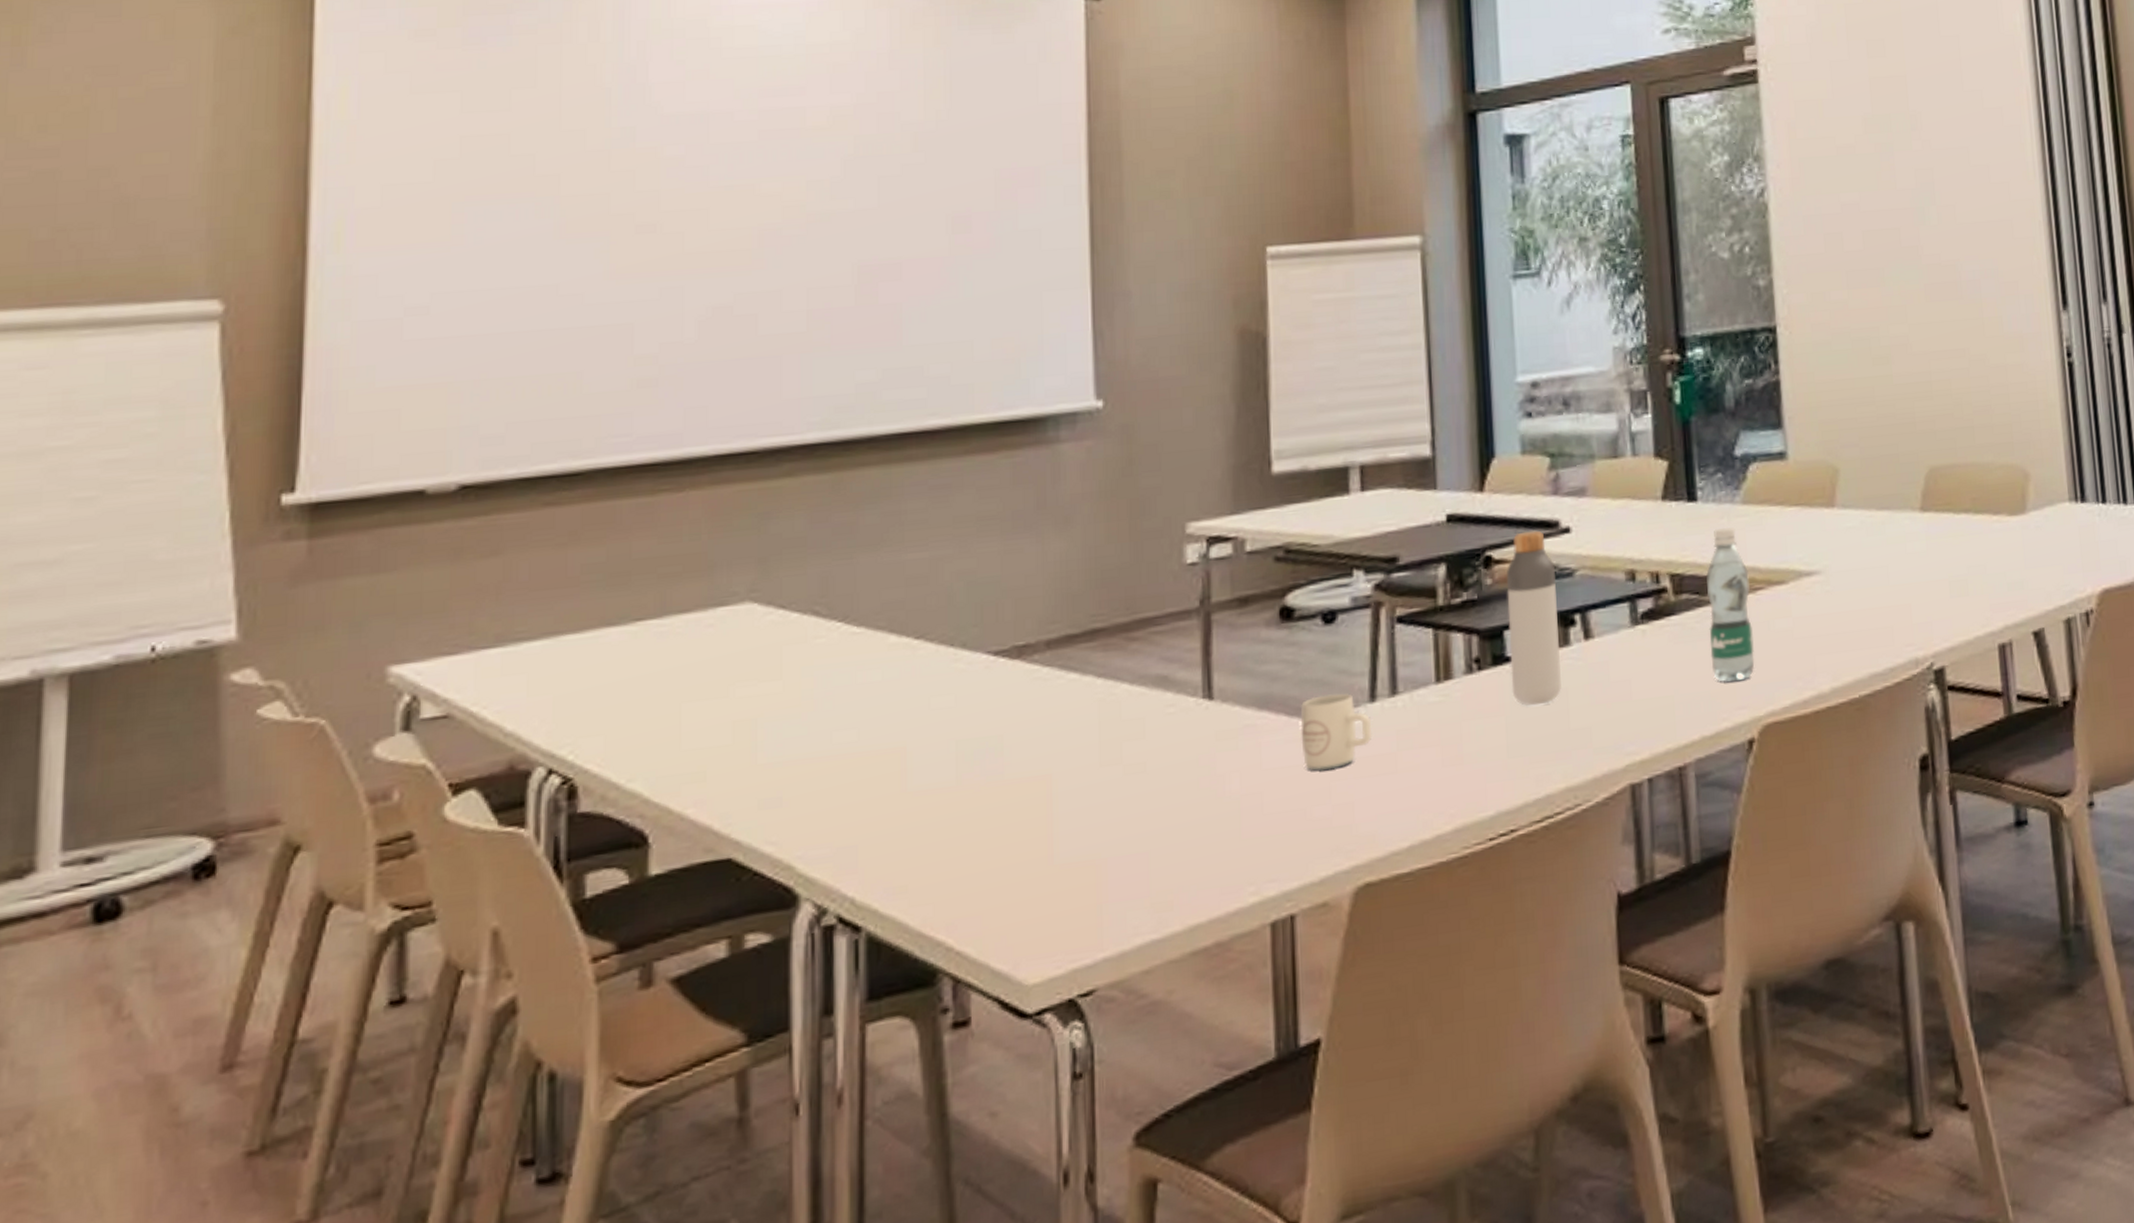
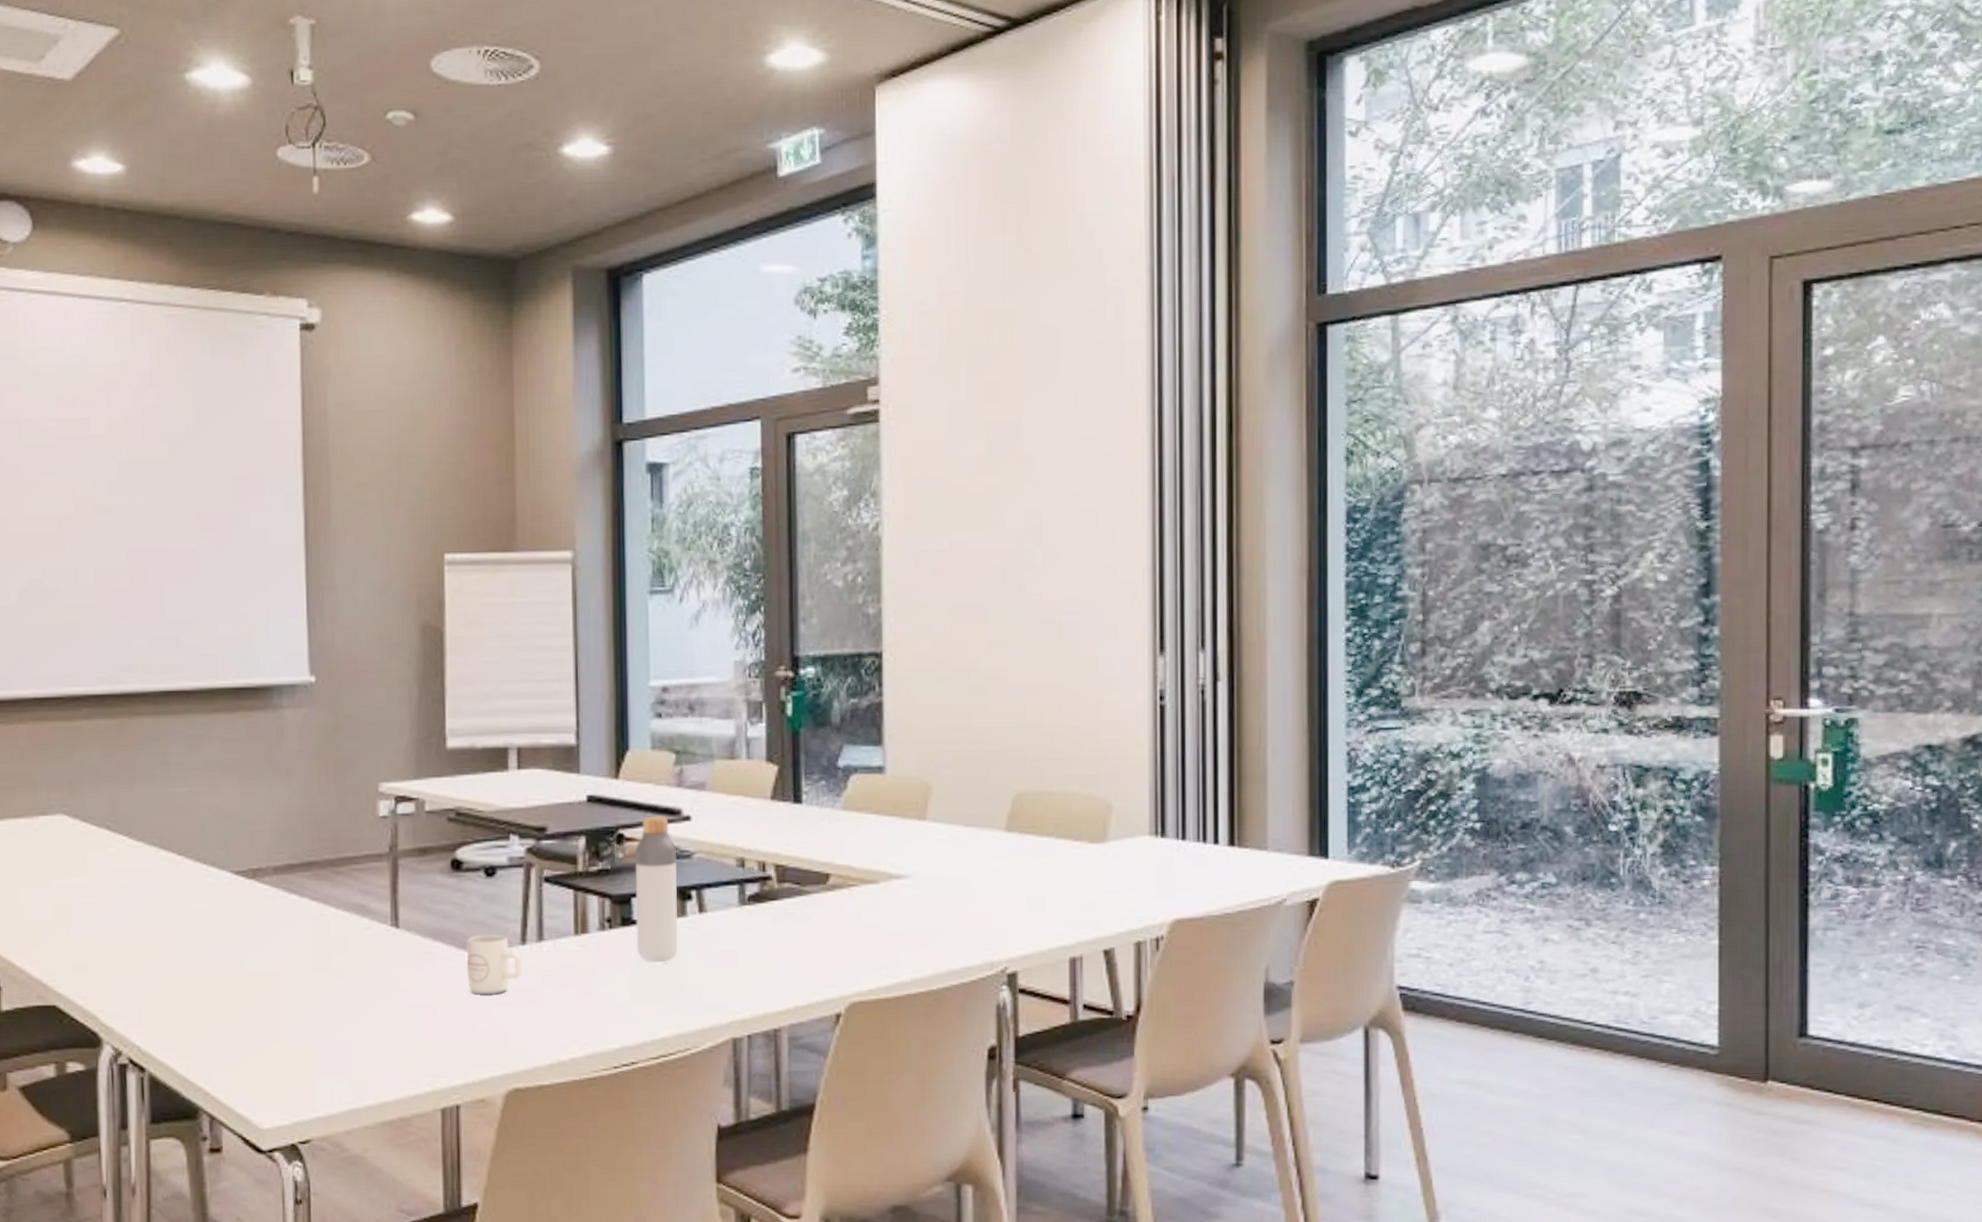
bottle: present [1706,526,1755,683] -> none [806,828,845,963]

